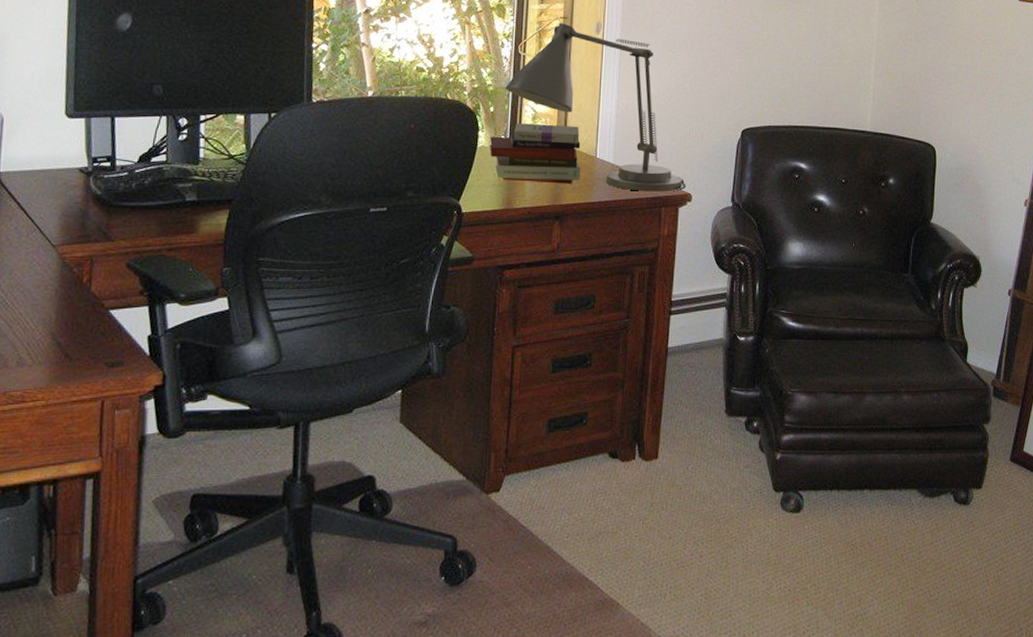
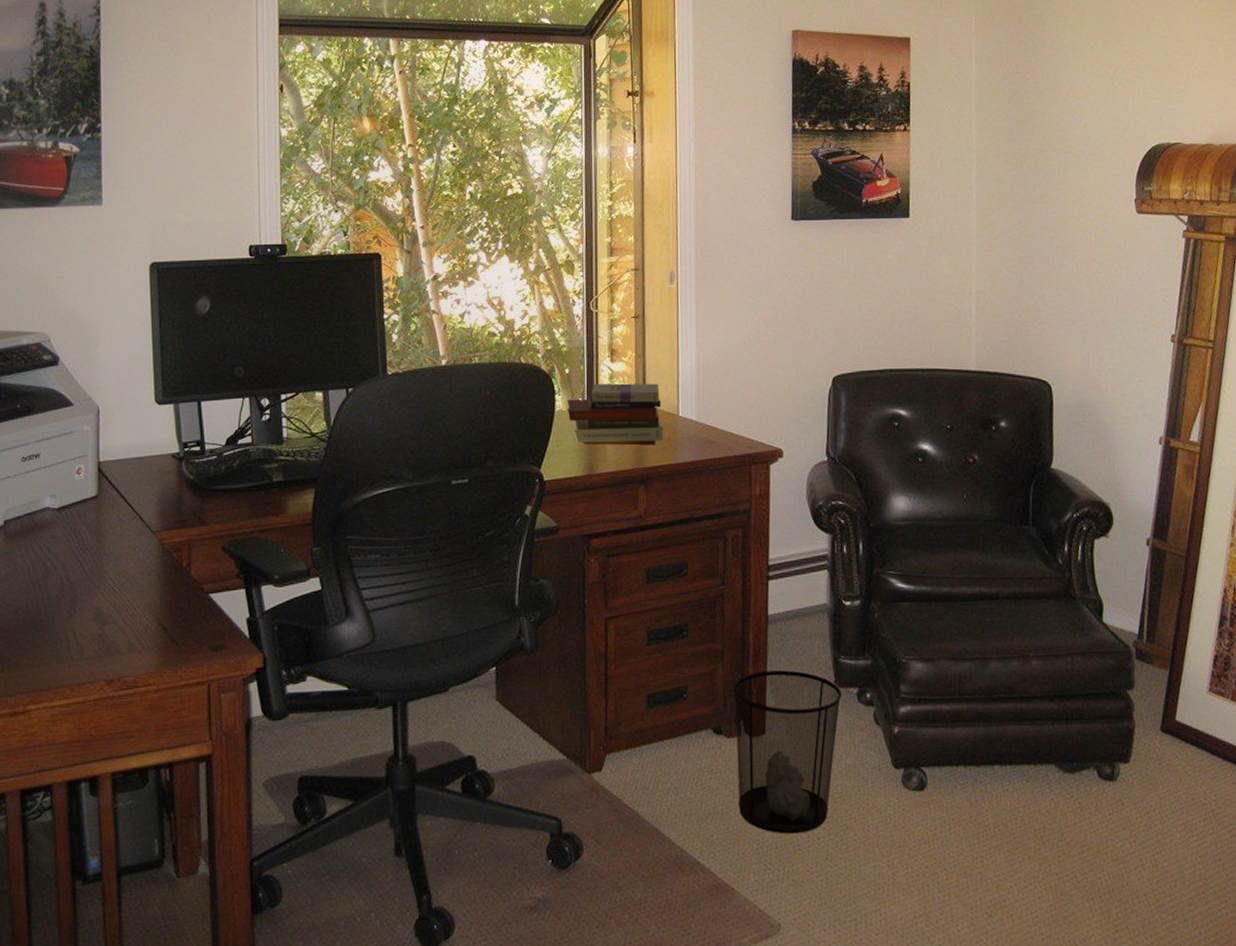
desk lamp: present [505,23,687,192] -> none [579,275,777,449]
waste bin: none [628,399,731,552] -> present [733,670,842,834]

